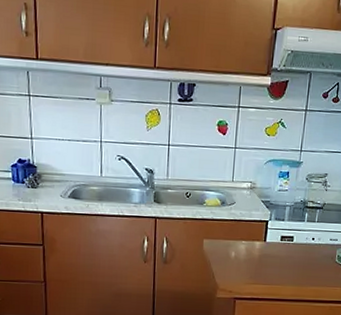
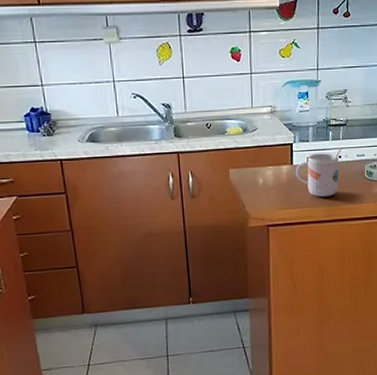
mug: none [268,230,316,277] -> present [296,147,342,197]

